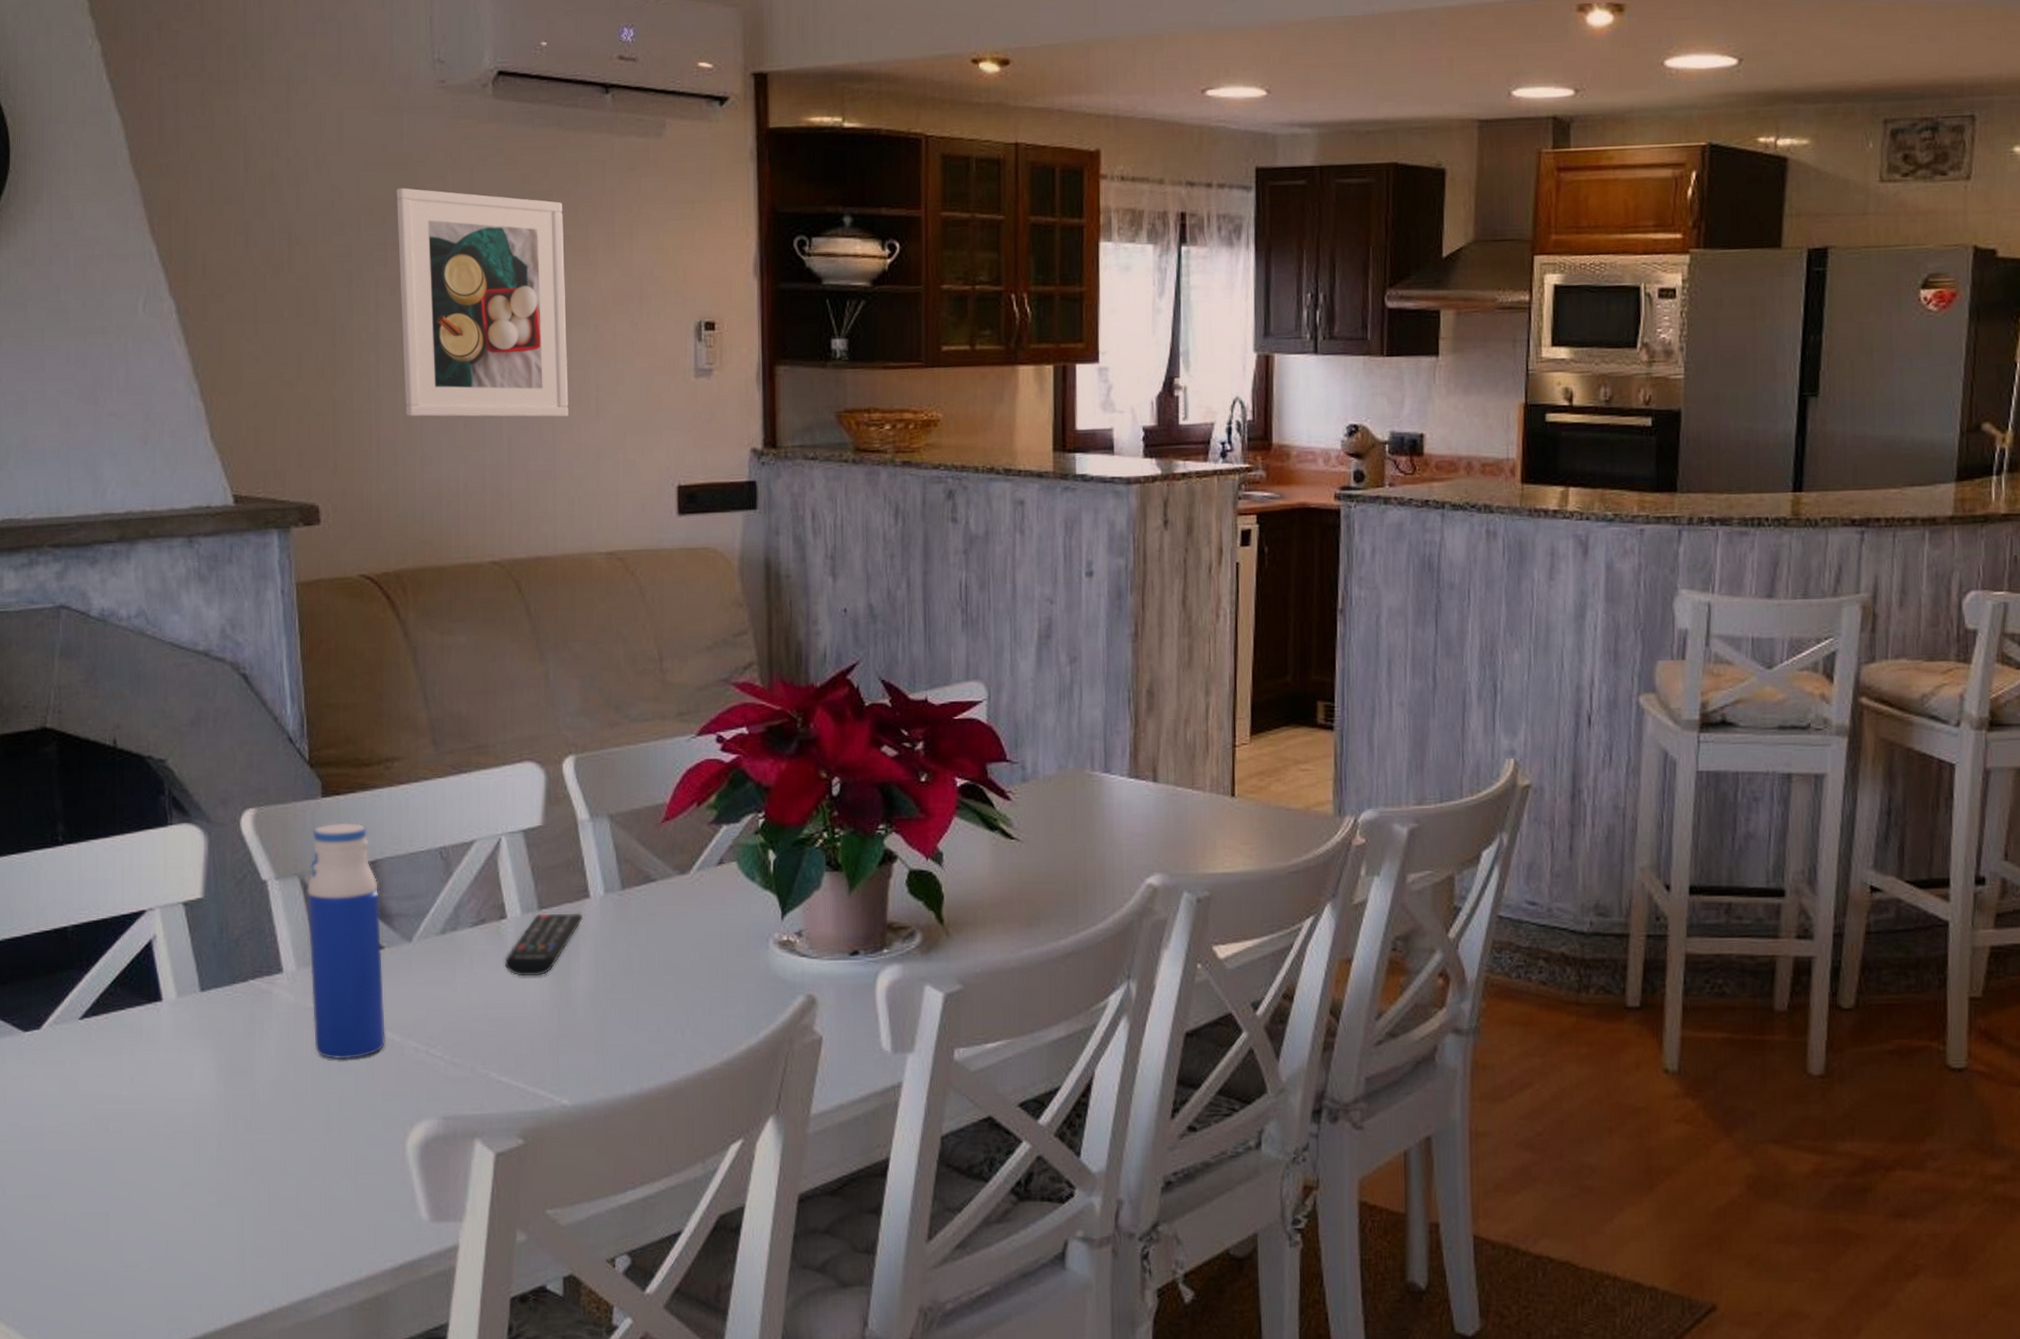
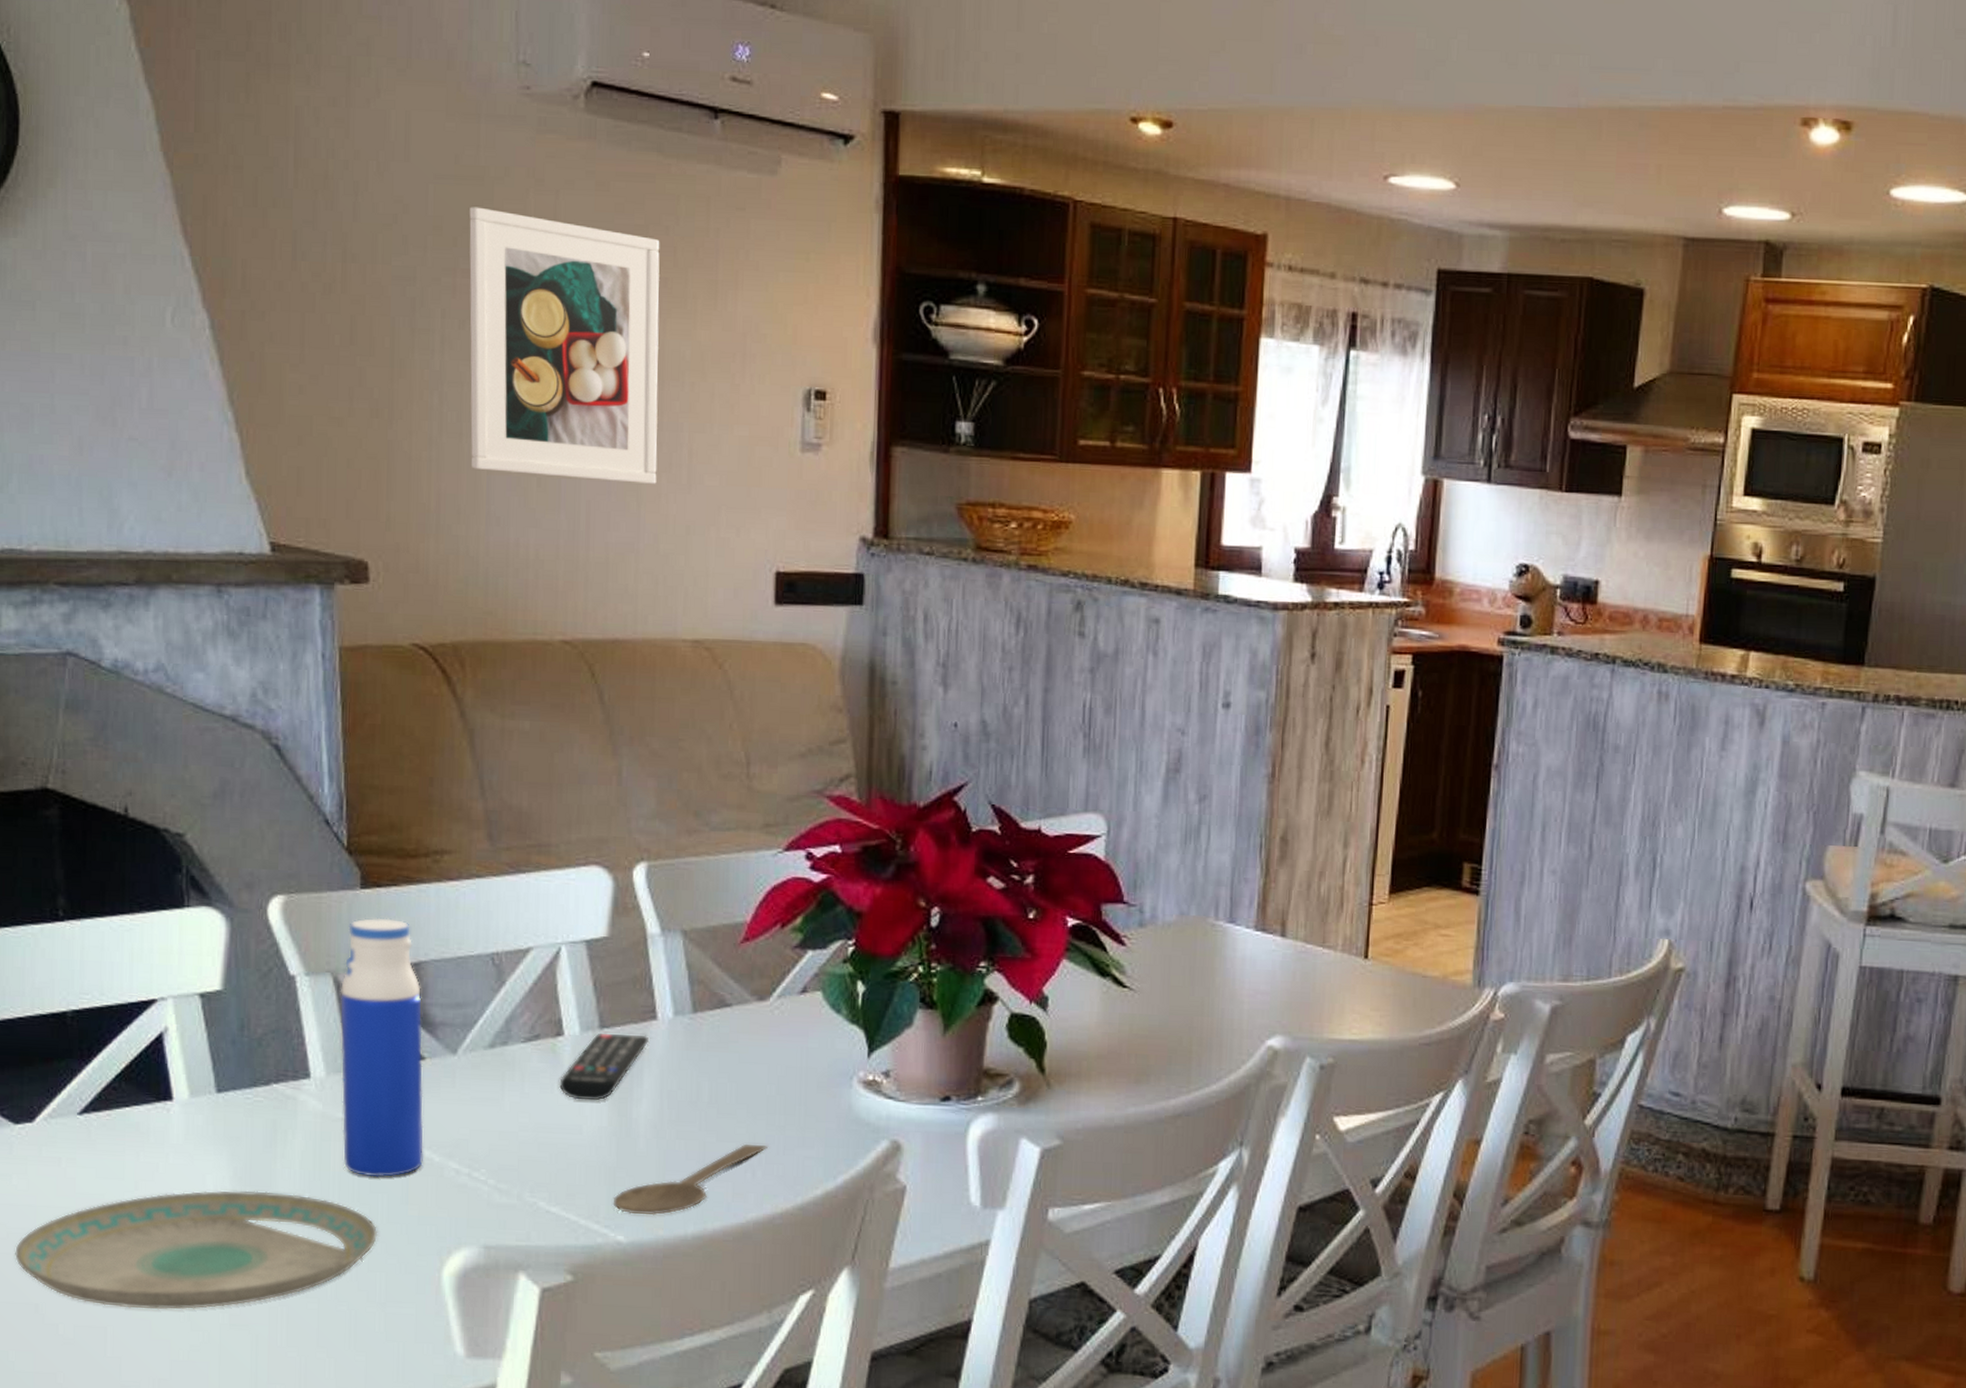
plate: none [27,1079,348,1194] -> present [15,1190,378,1310]
wooden spoon: none [557,1006,696,1079] -> present [613,1143,769,1216]

